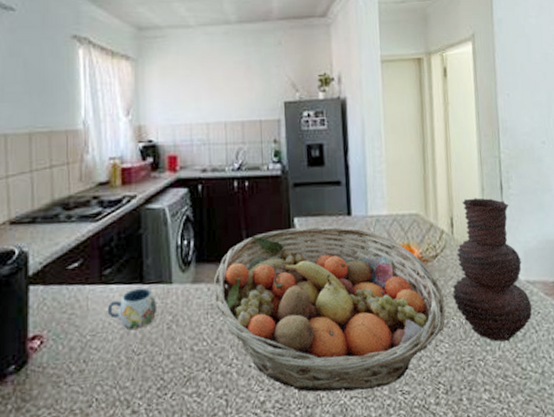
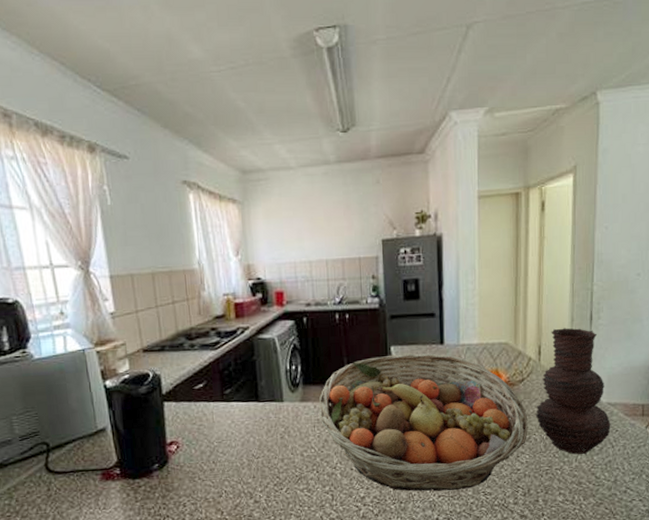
mug: present [107,288,158,331] -> none [229,405,272,439]

